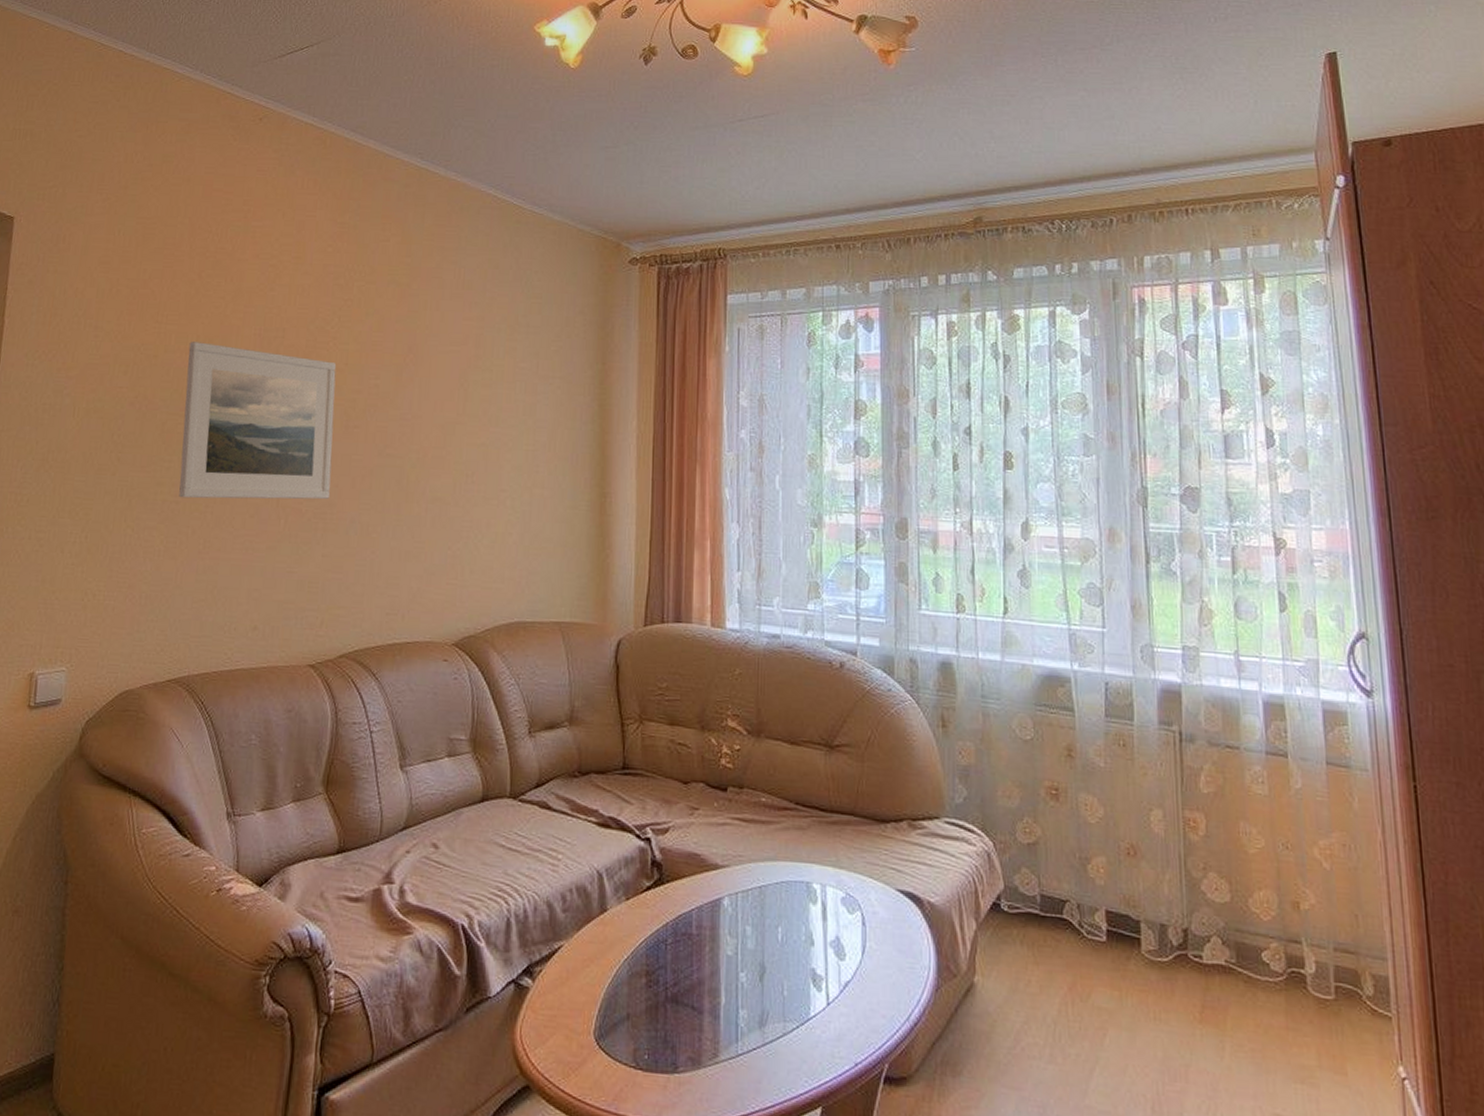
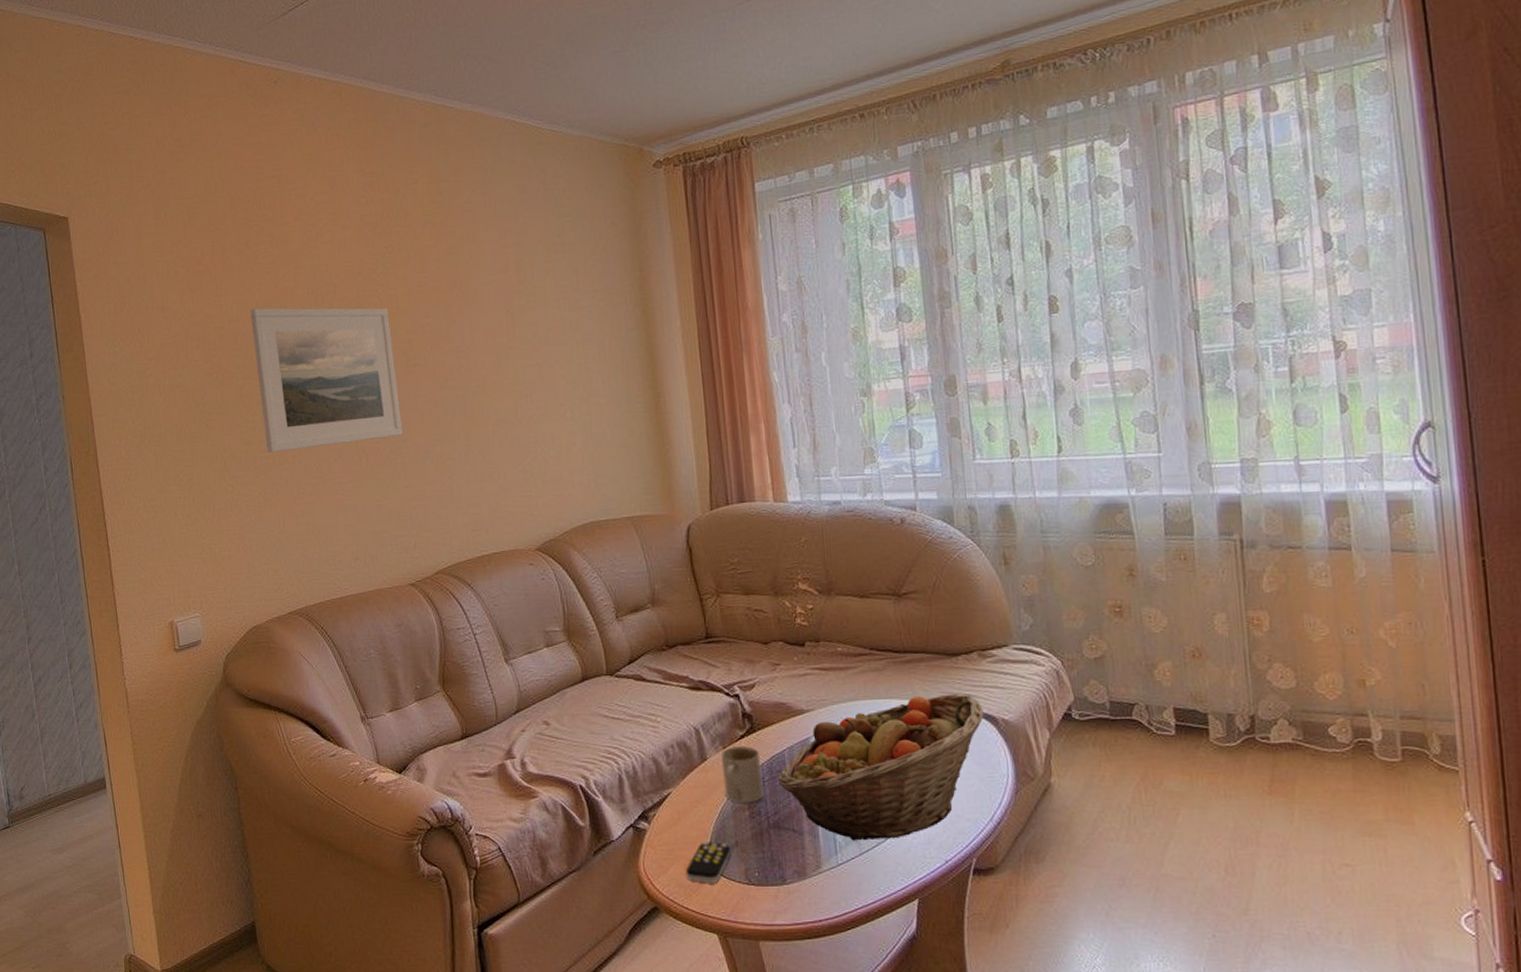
remote control: none [566,1010,622,1063] -> present [685,842,732,883]
mug: none [622,899,666,969] -> present [720,746,764,804]
fruit basket: none [683,863,909,1031] -> present [778,694,984,841]

